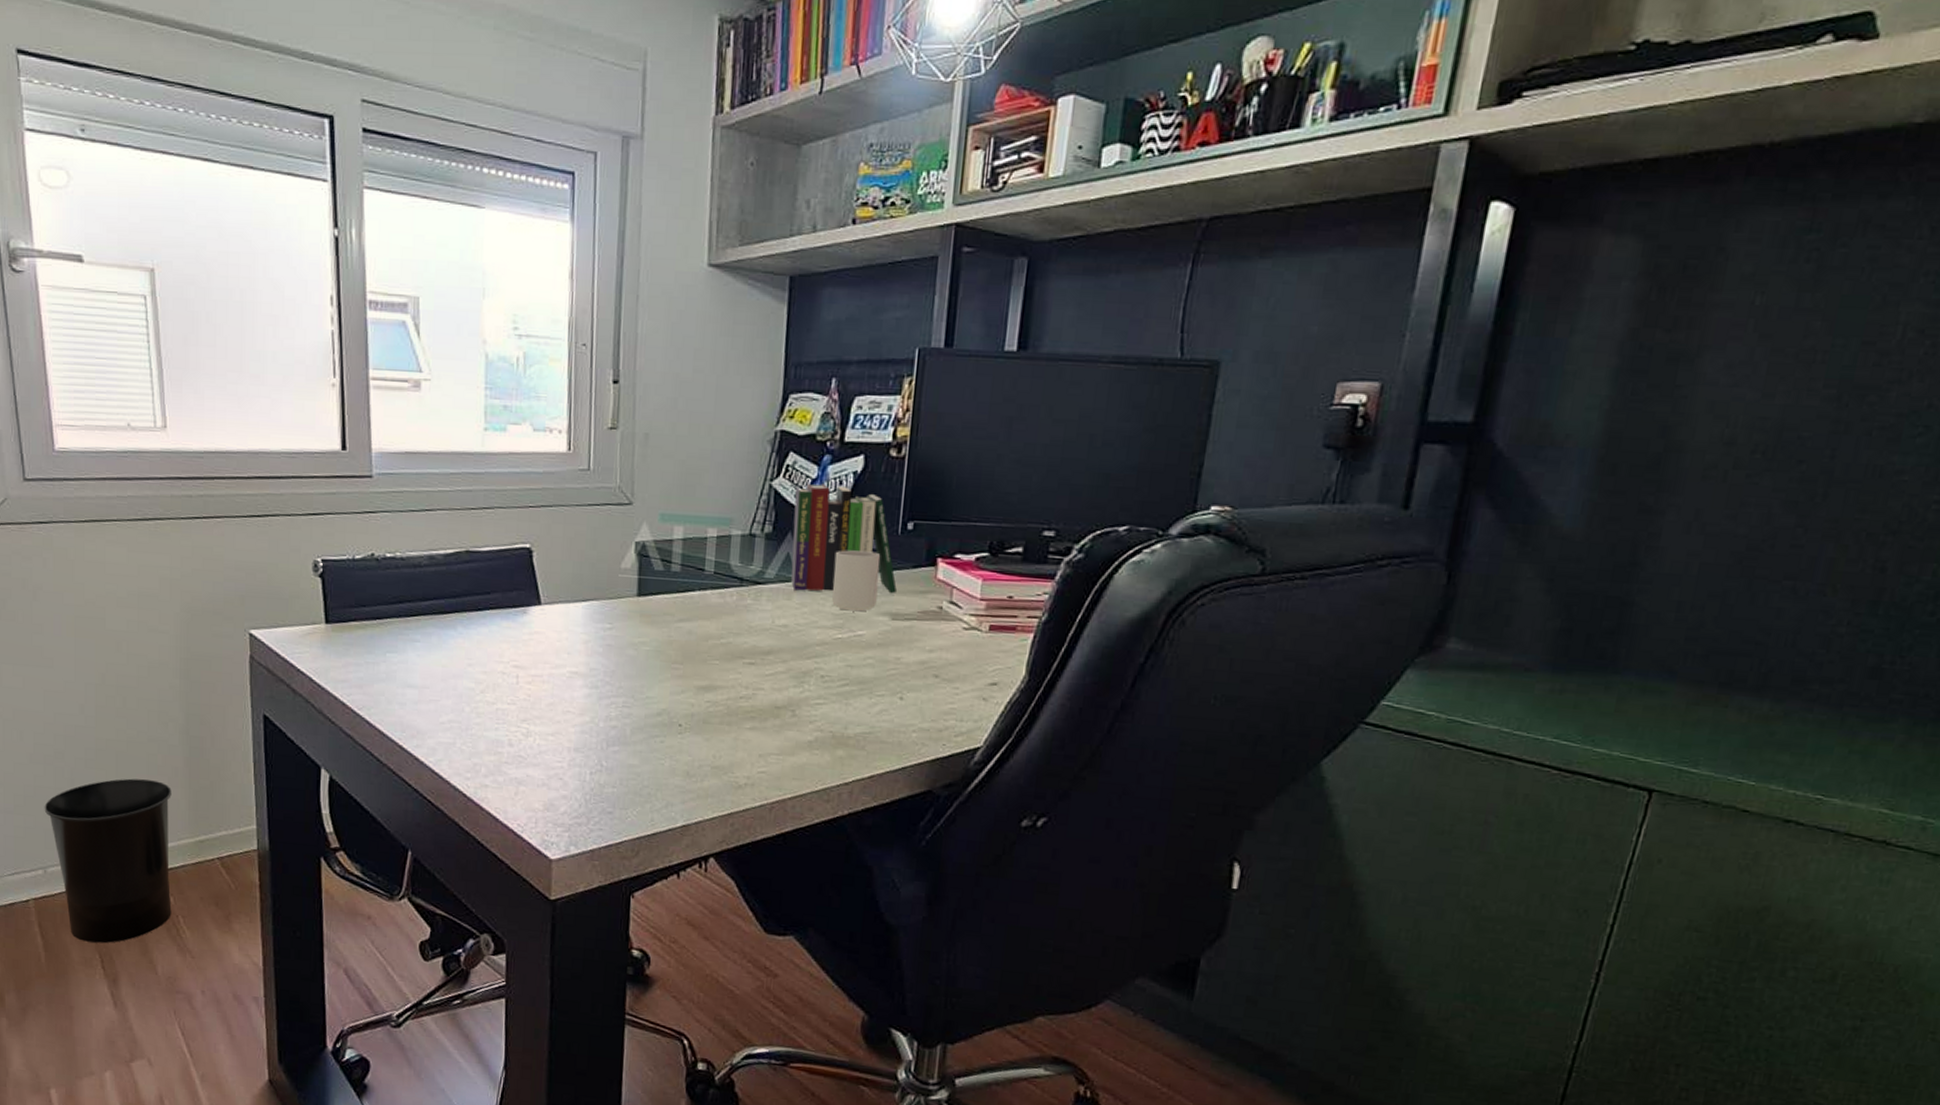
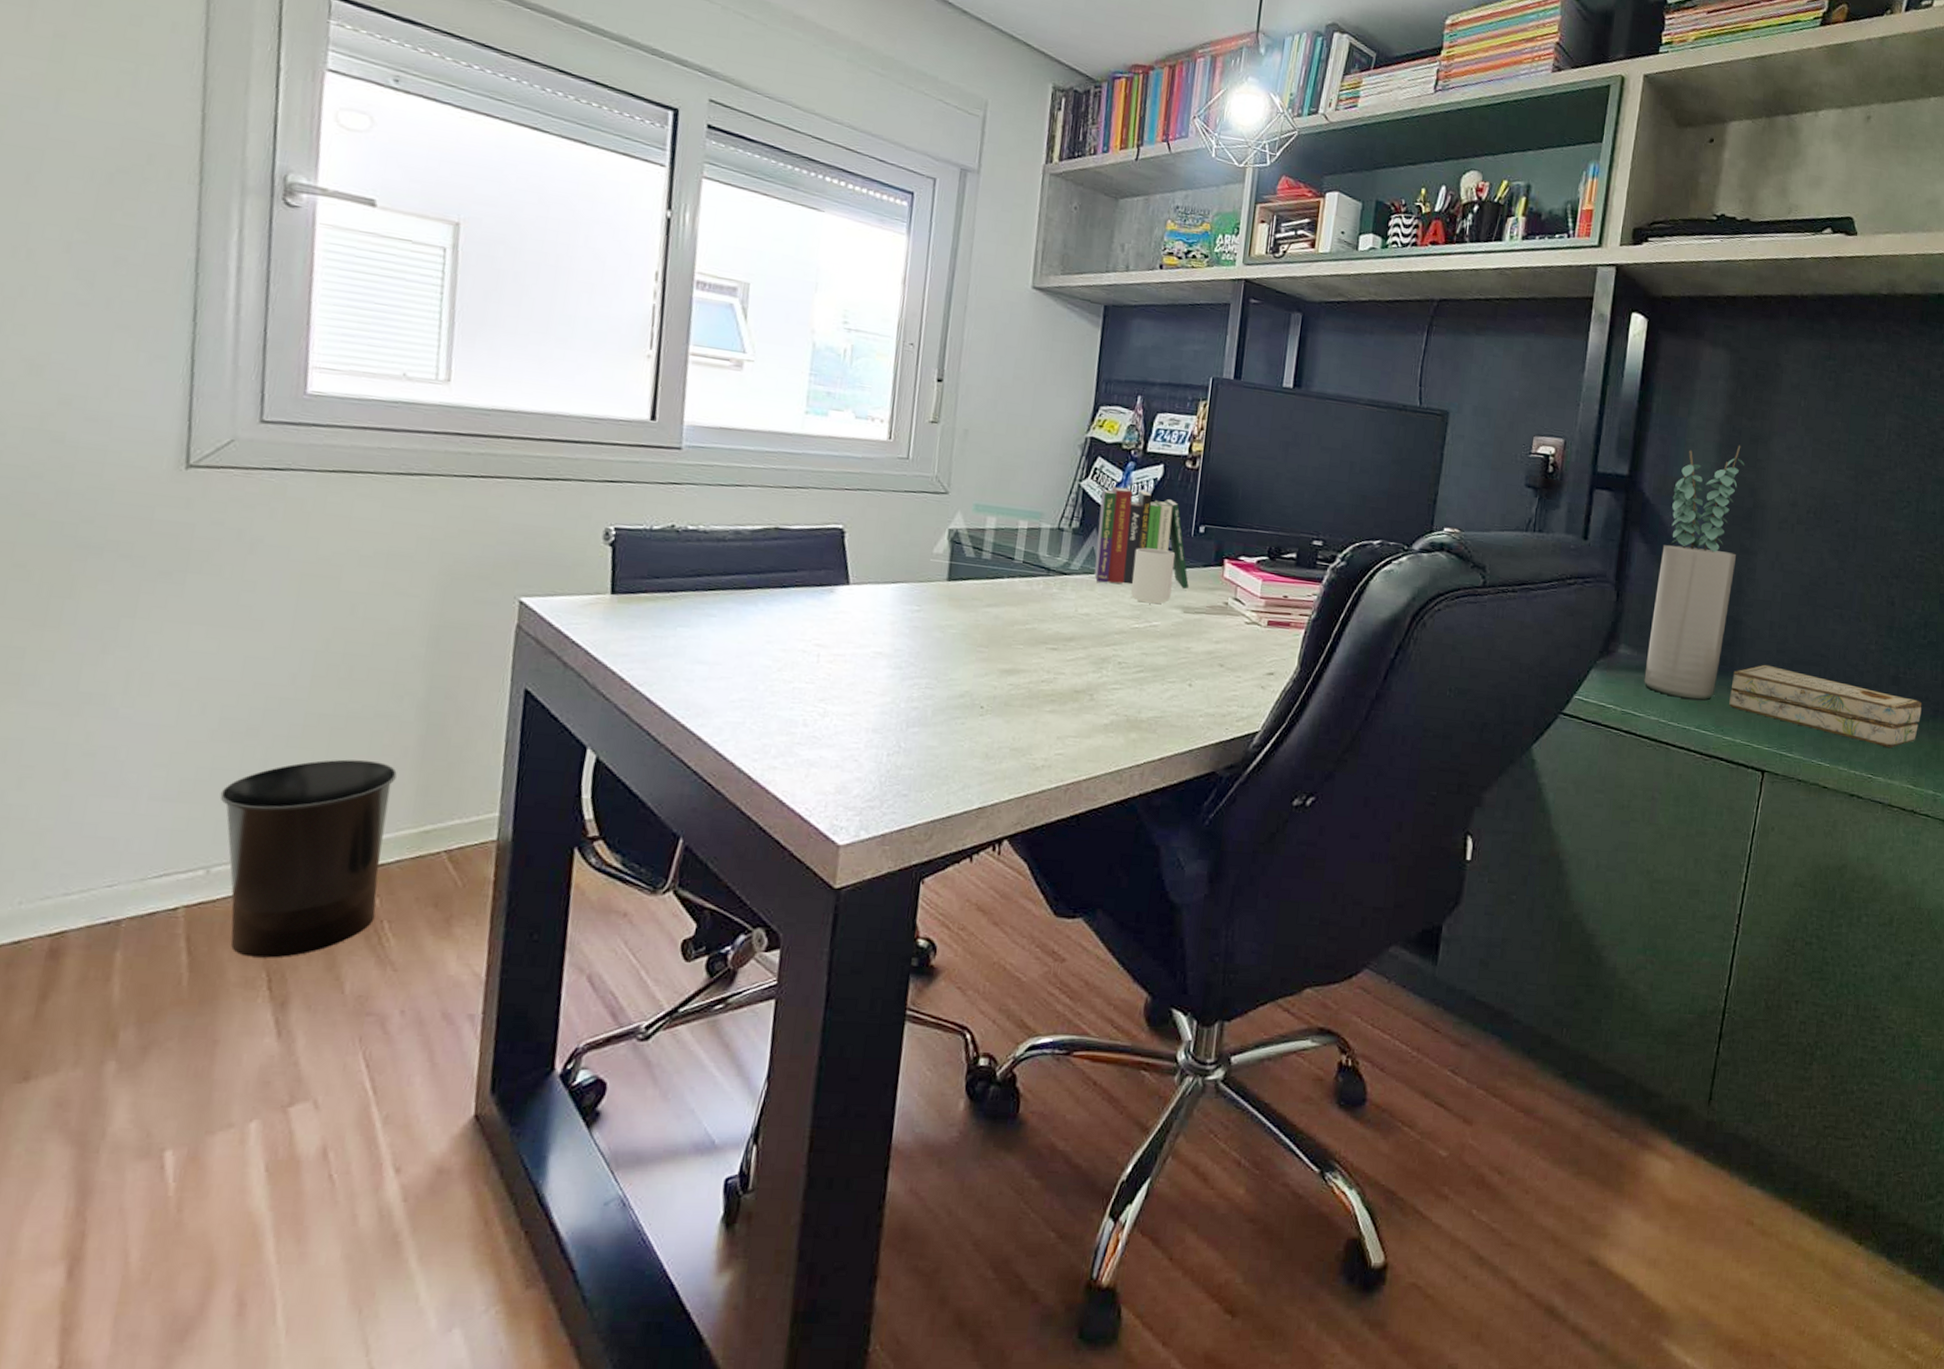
vase: none [1481,368,1656,705] -> present [1644,445,1745,701]
decorative box: none [1606,656,1918,762] -> present [1729,664,1922,749]

